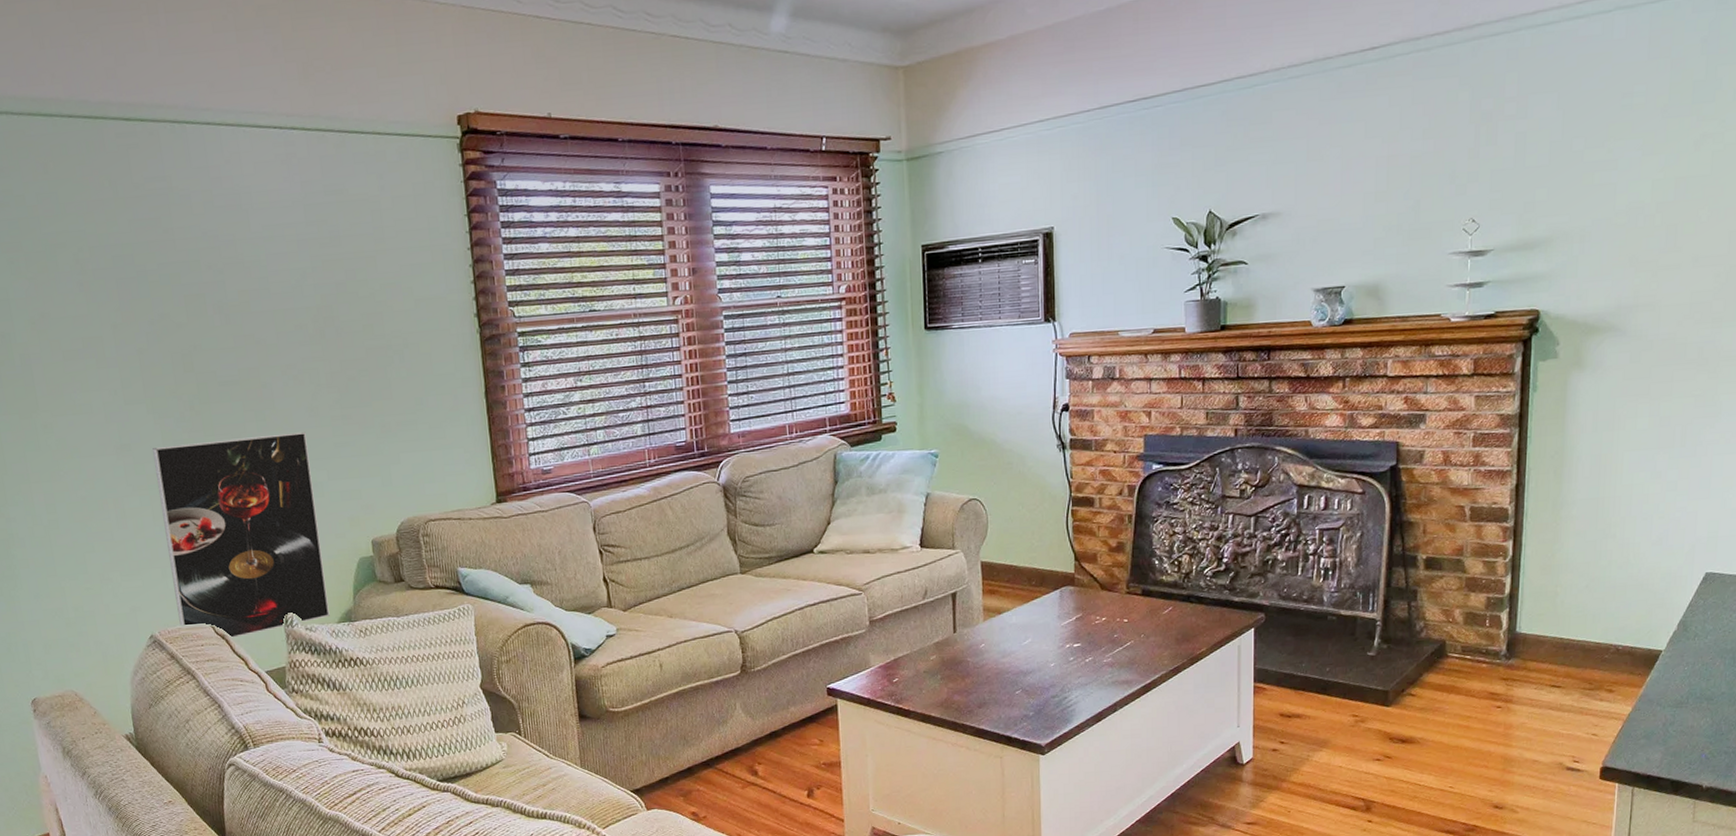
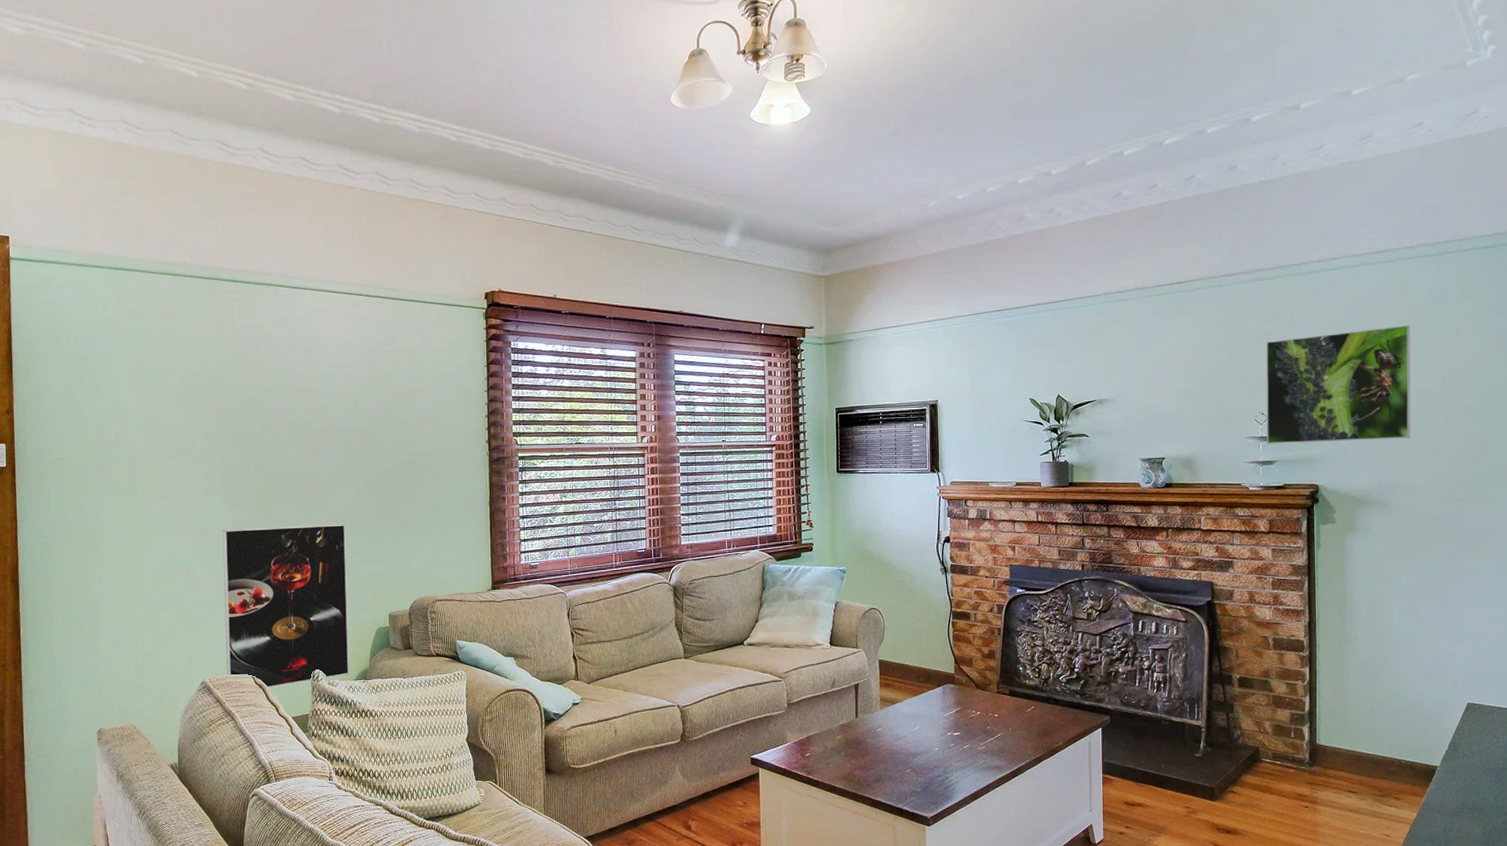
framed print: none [1477,88,1675,261] -> present [1265,324,1411,444]

